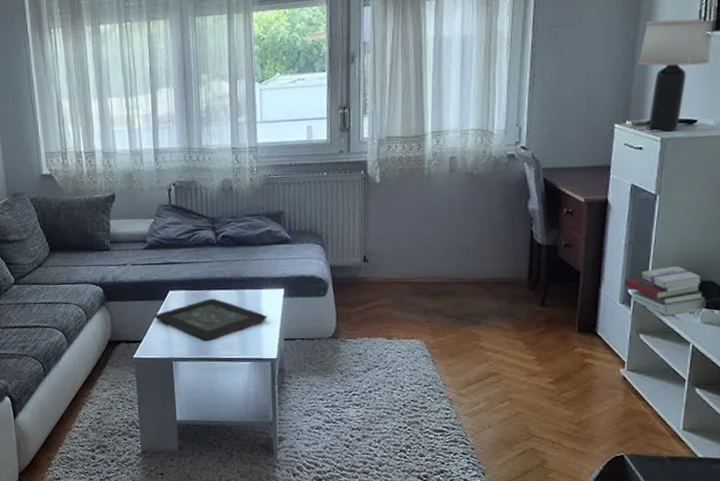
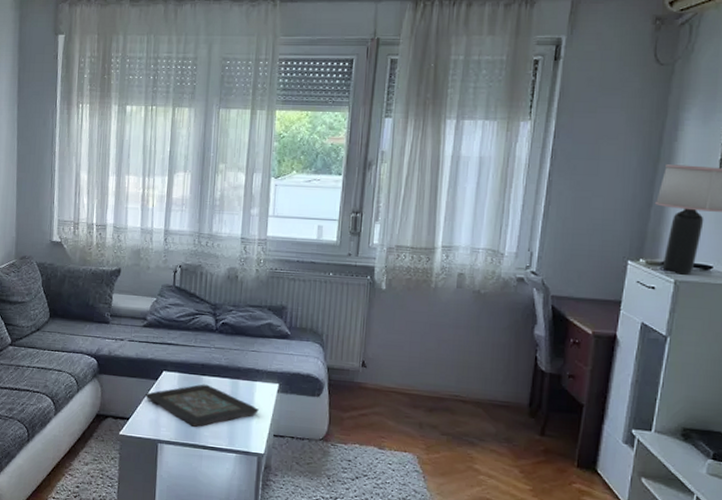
books: present [624,265,707,316] -> none [628,411,714,463]

